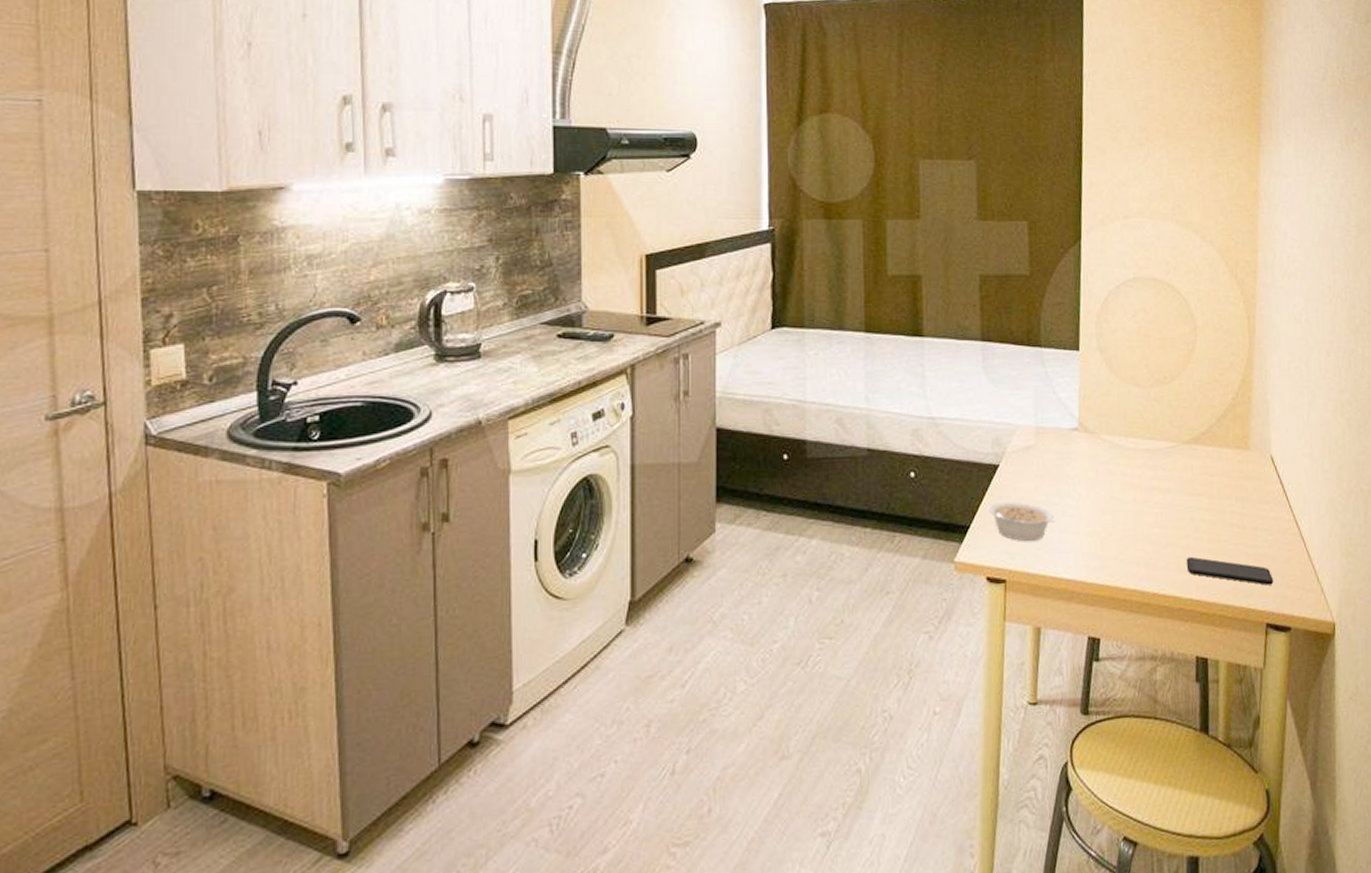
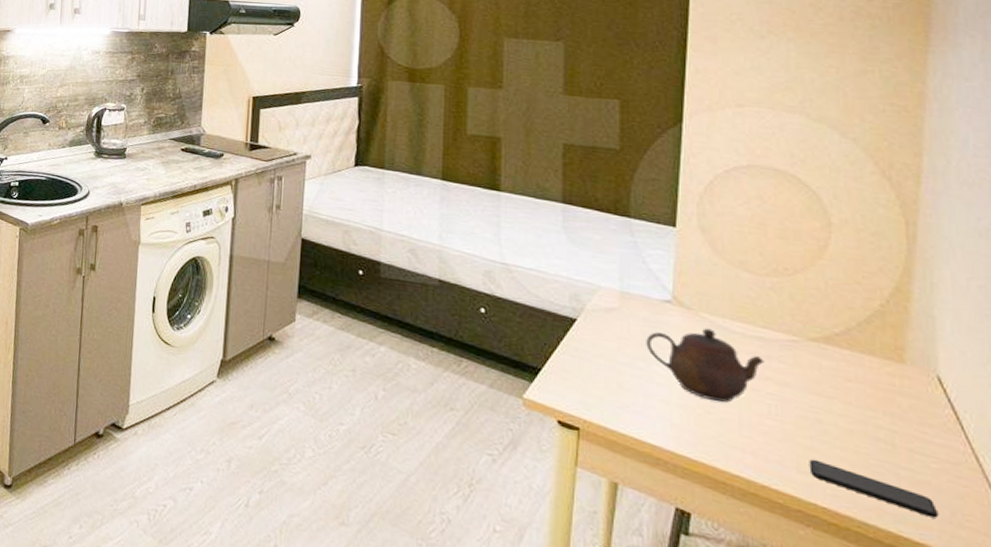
legume: present [988,501,1054,541] -> none [563,353,638,399]
teapot: none [1059,449,1152,521] -> present [646,328,765,403]

